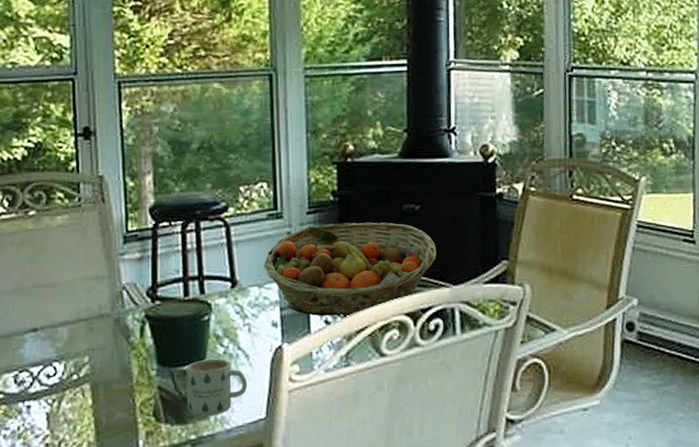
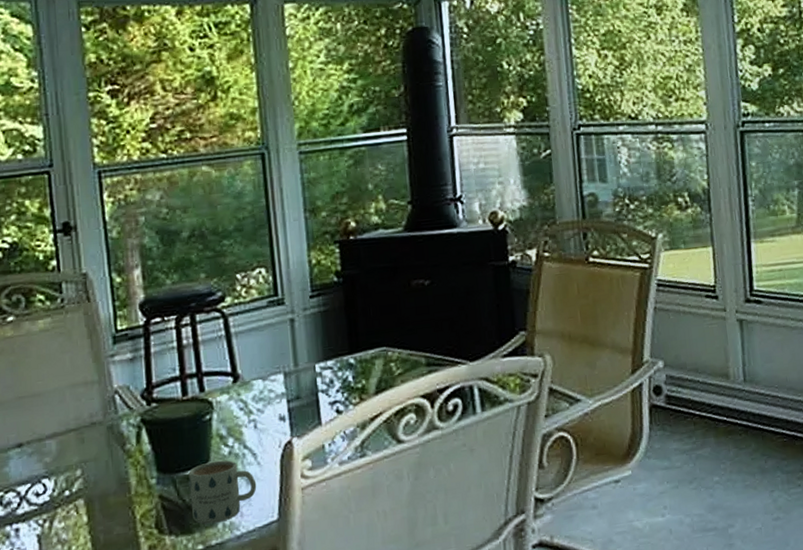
fruit basket: present [263,222,436,316] -> none [266,300,451,406]

